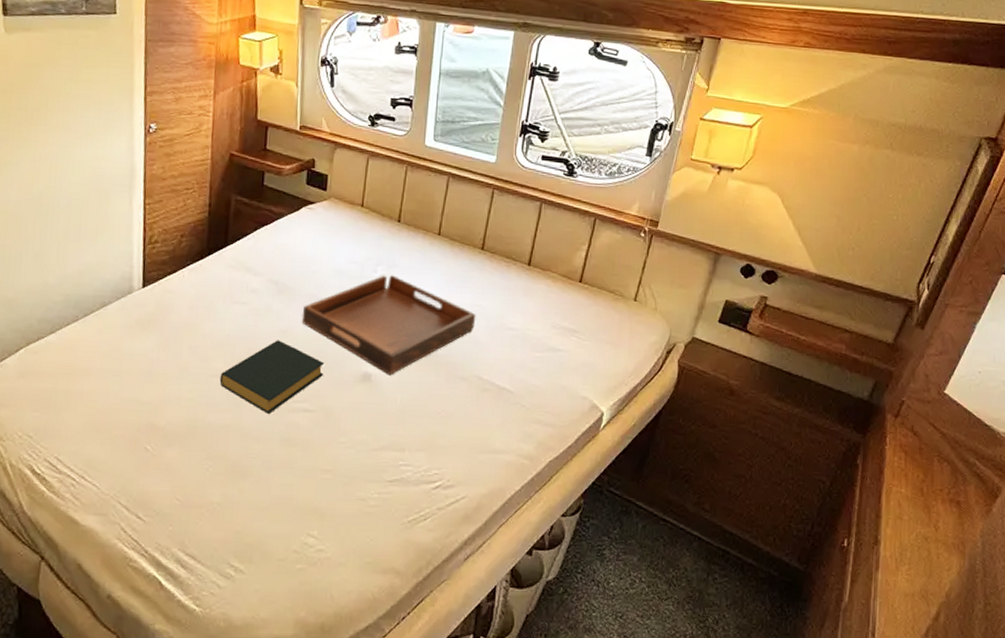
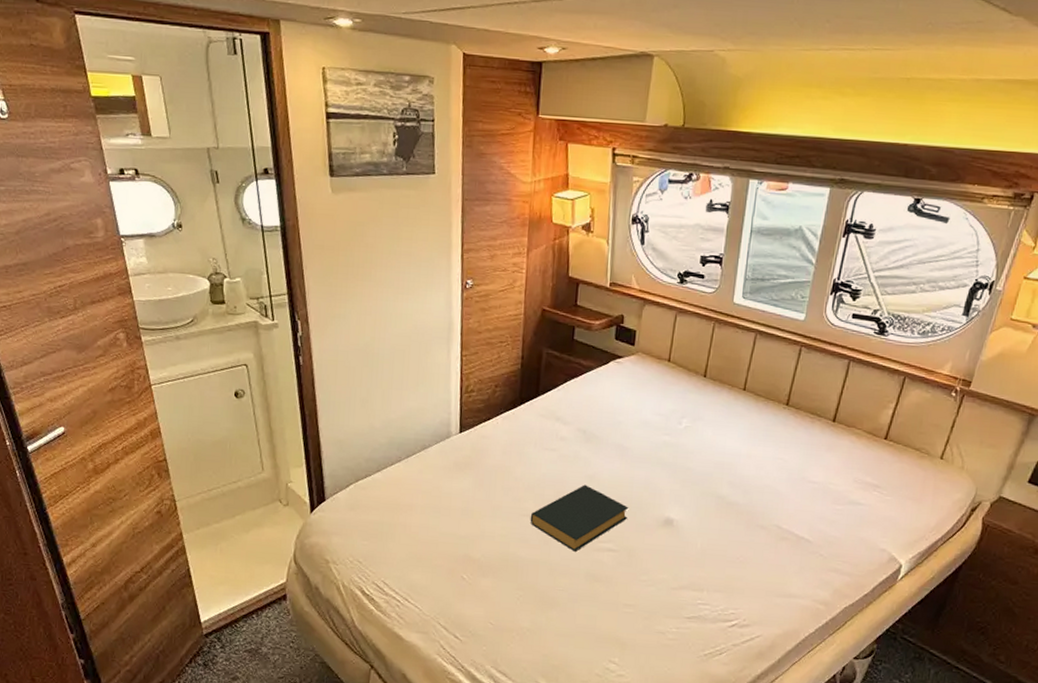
serving tray: present [302,275,476,375] -> none [608,427,778,521]

